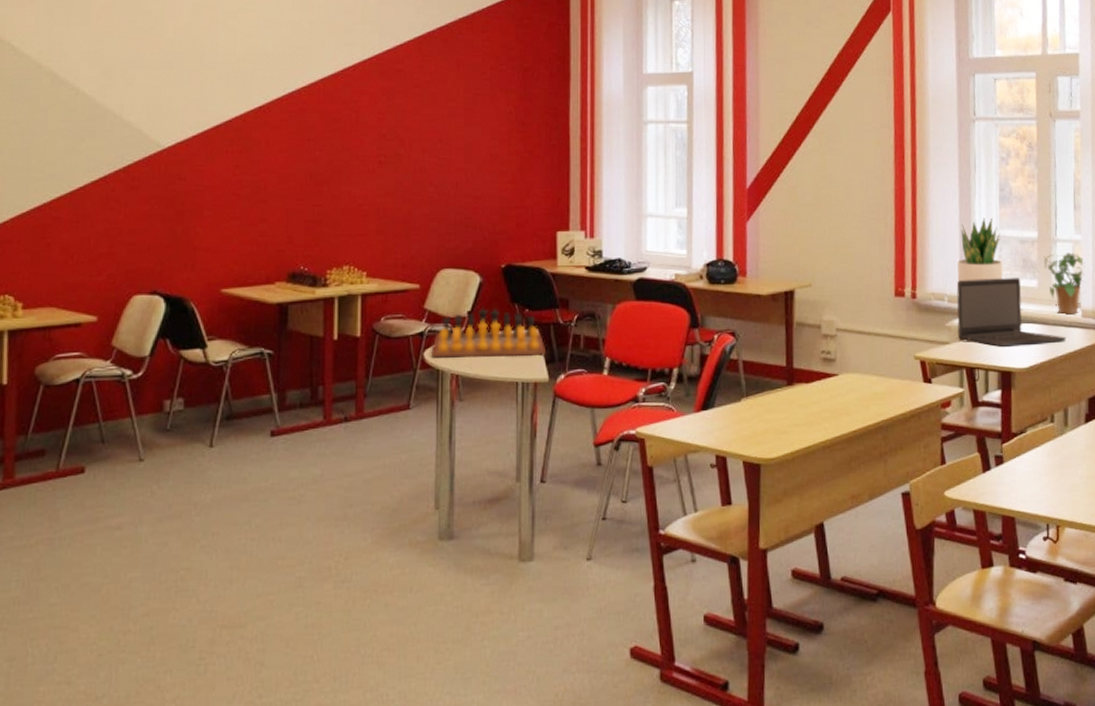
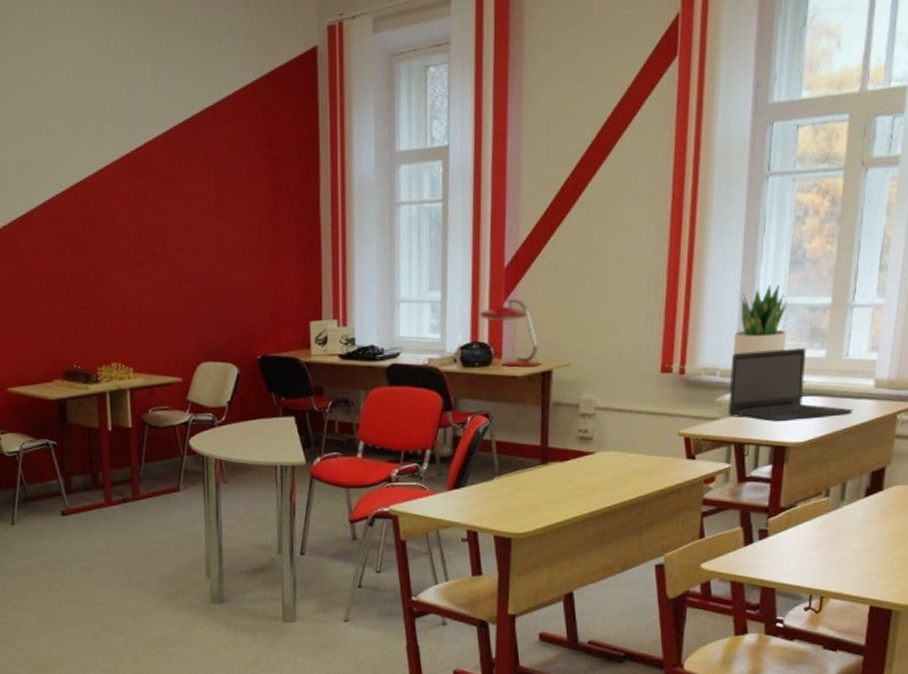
chess set: present [431,306,545,358] -> none [196,396,302,445]
desk lamp: none [724,218,784,287] -> present [479,298,541,368]
potted plant: present [1042,252,1085,316] -> none [835,318,885,387]

